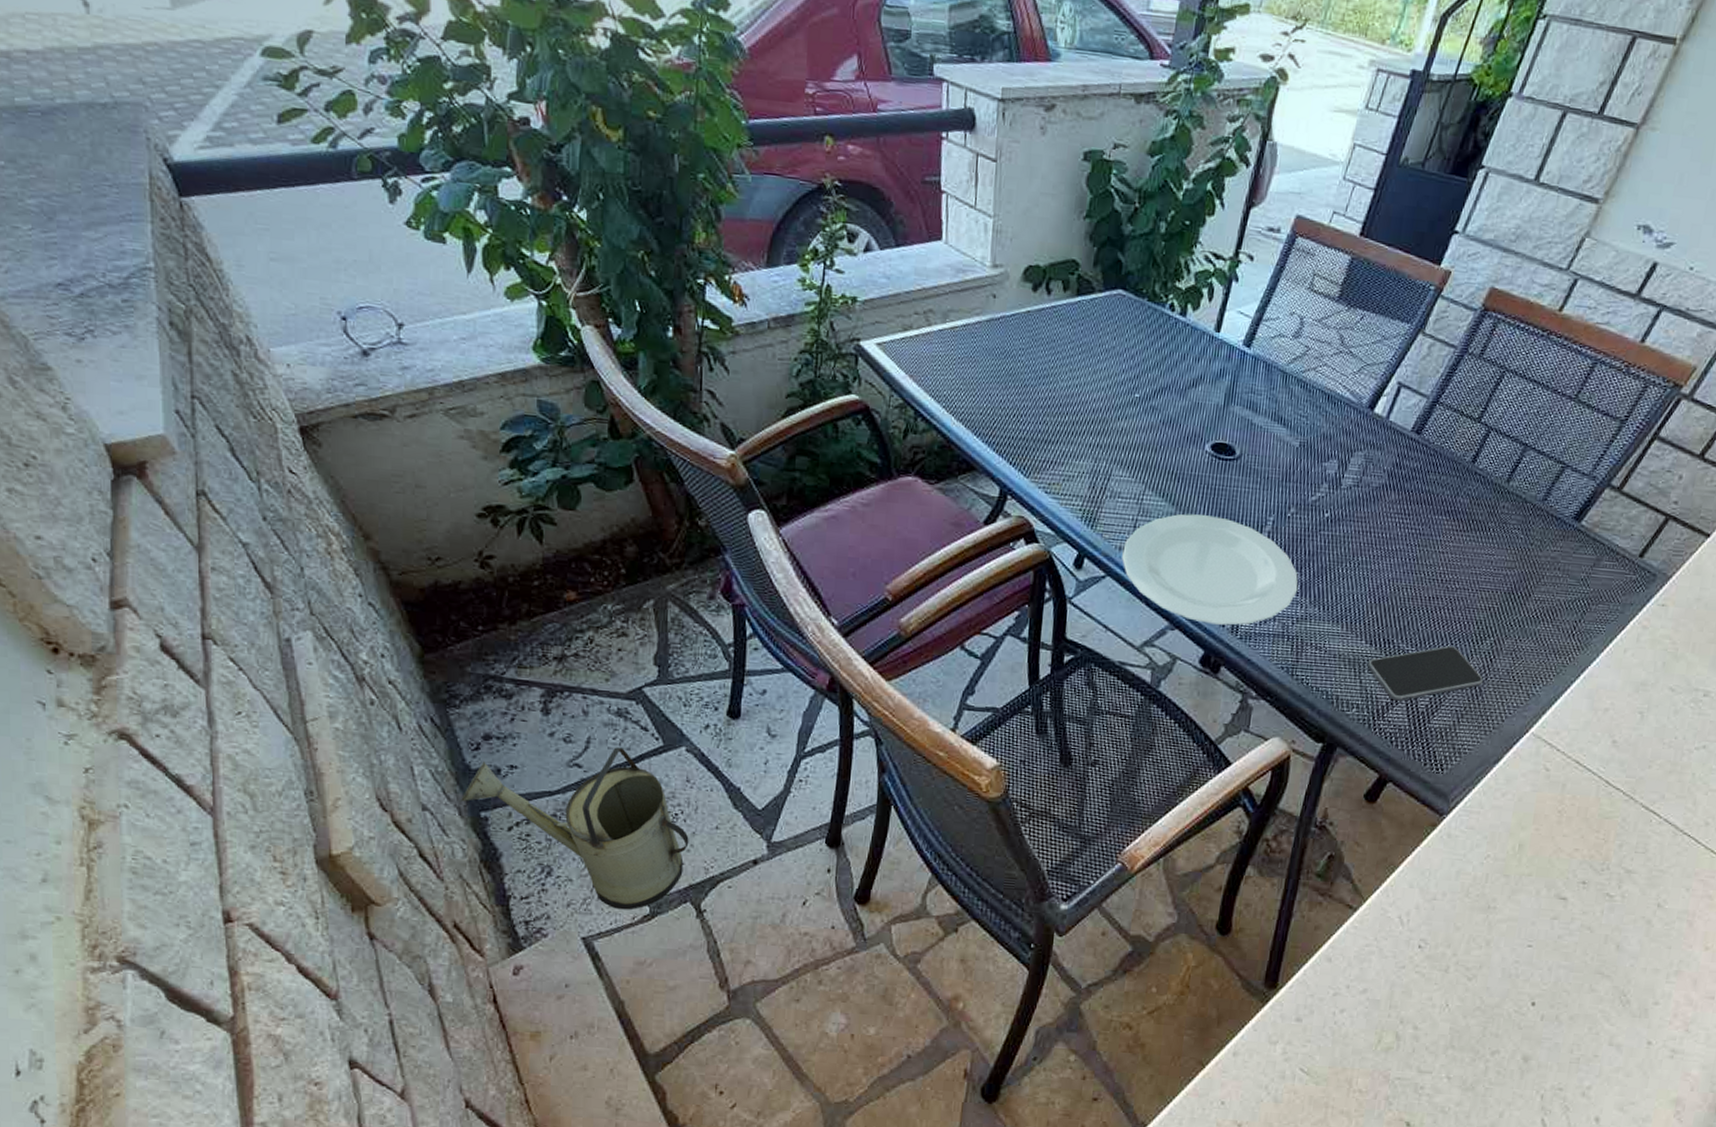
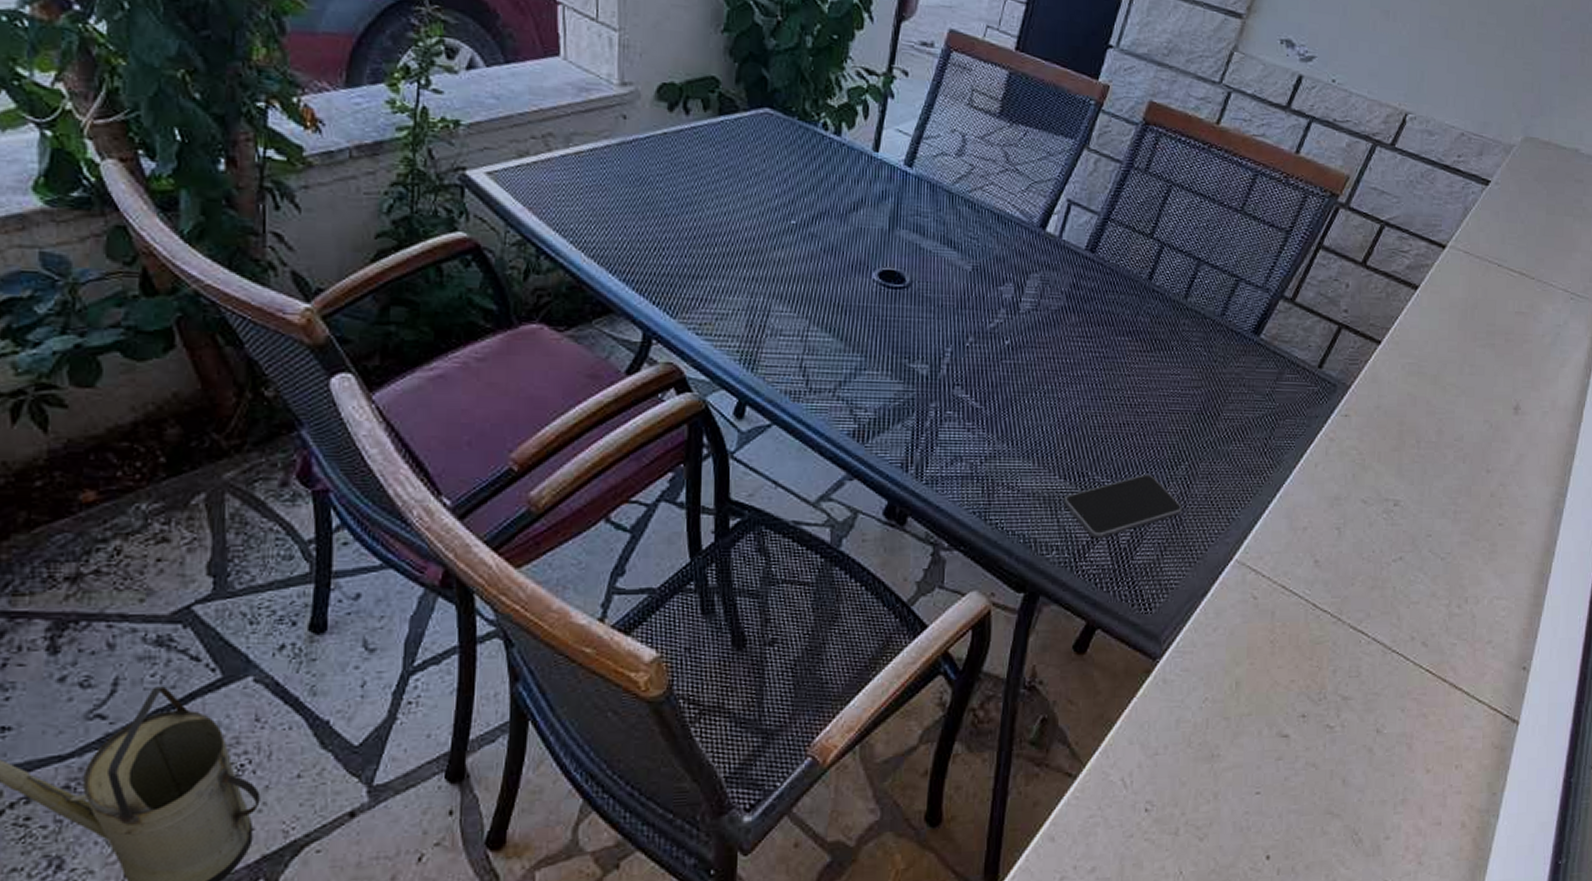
plate: present [1122,514,1298,626] -> none [788,348,984,470]

